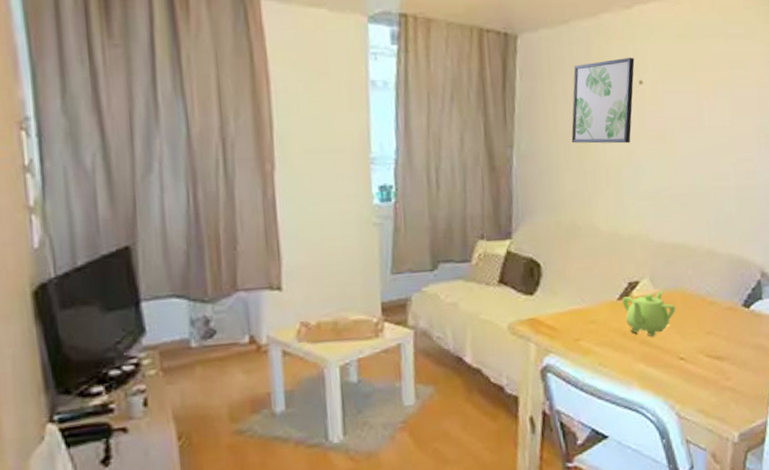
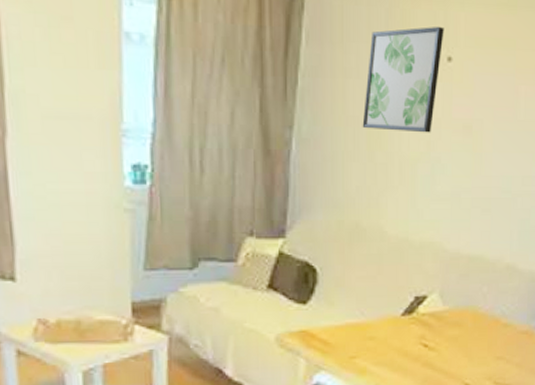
teapot: present [622,290,676,337] -> none [407,307,466,359]

